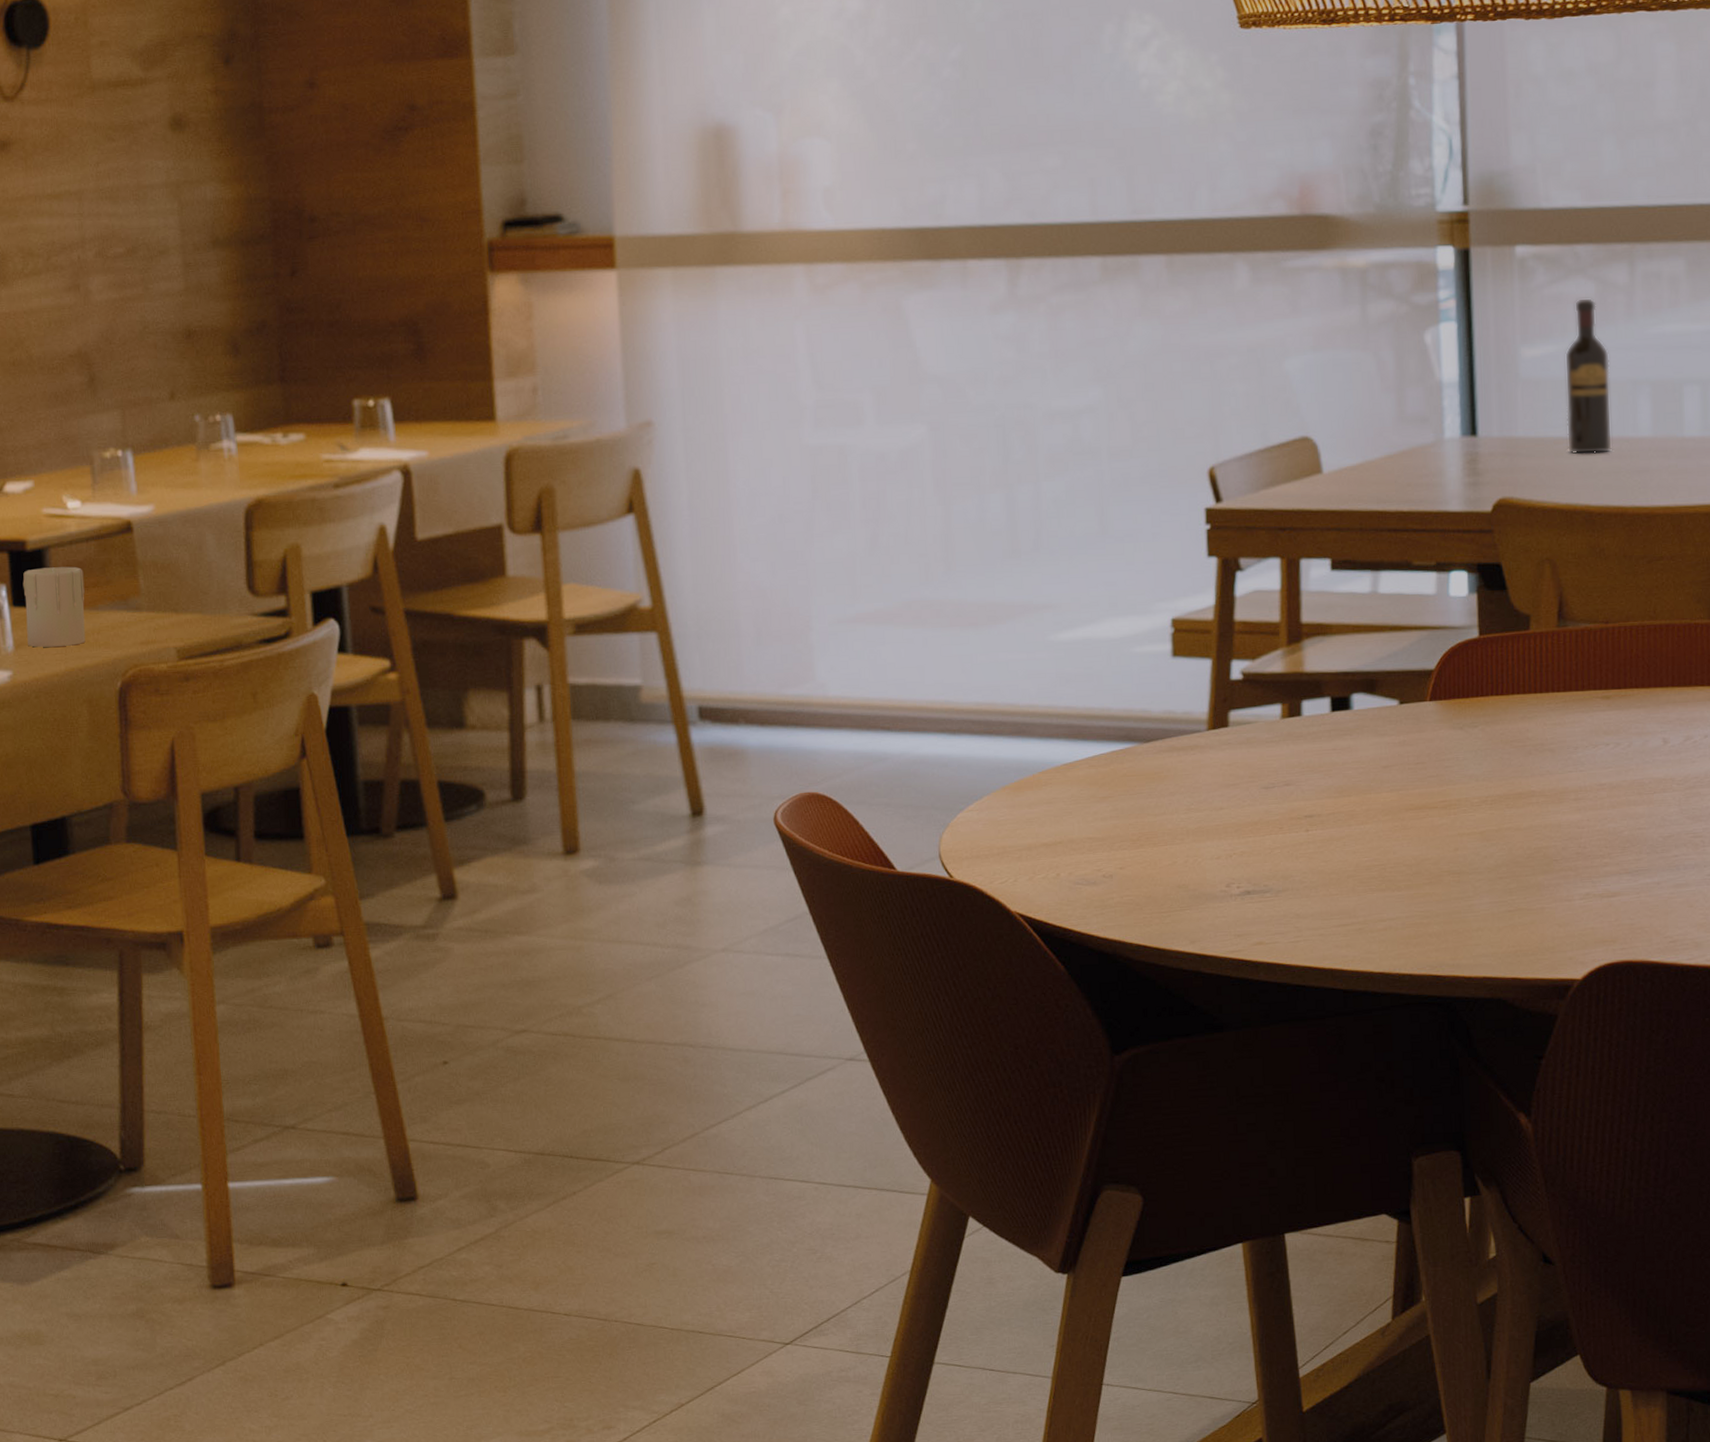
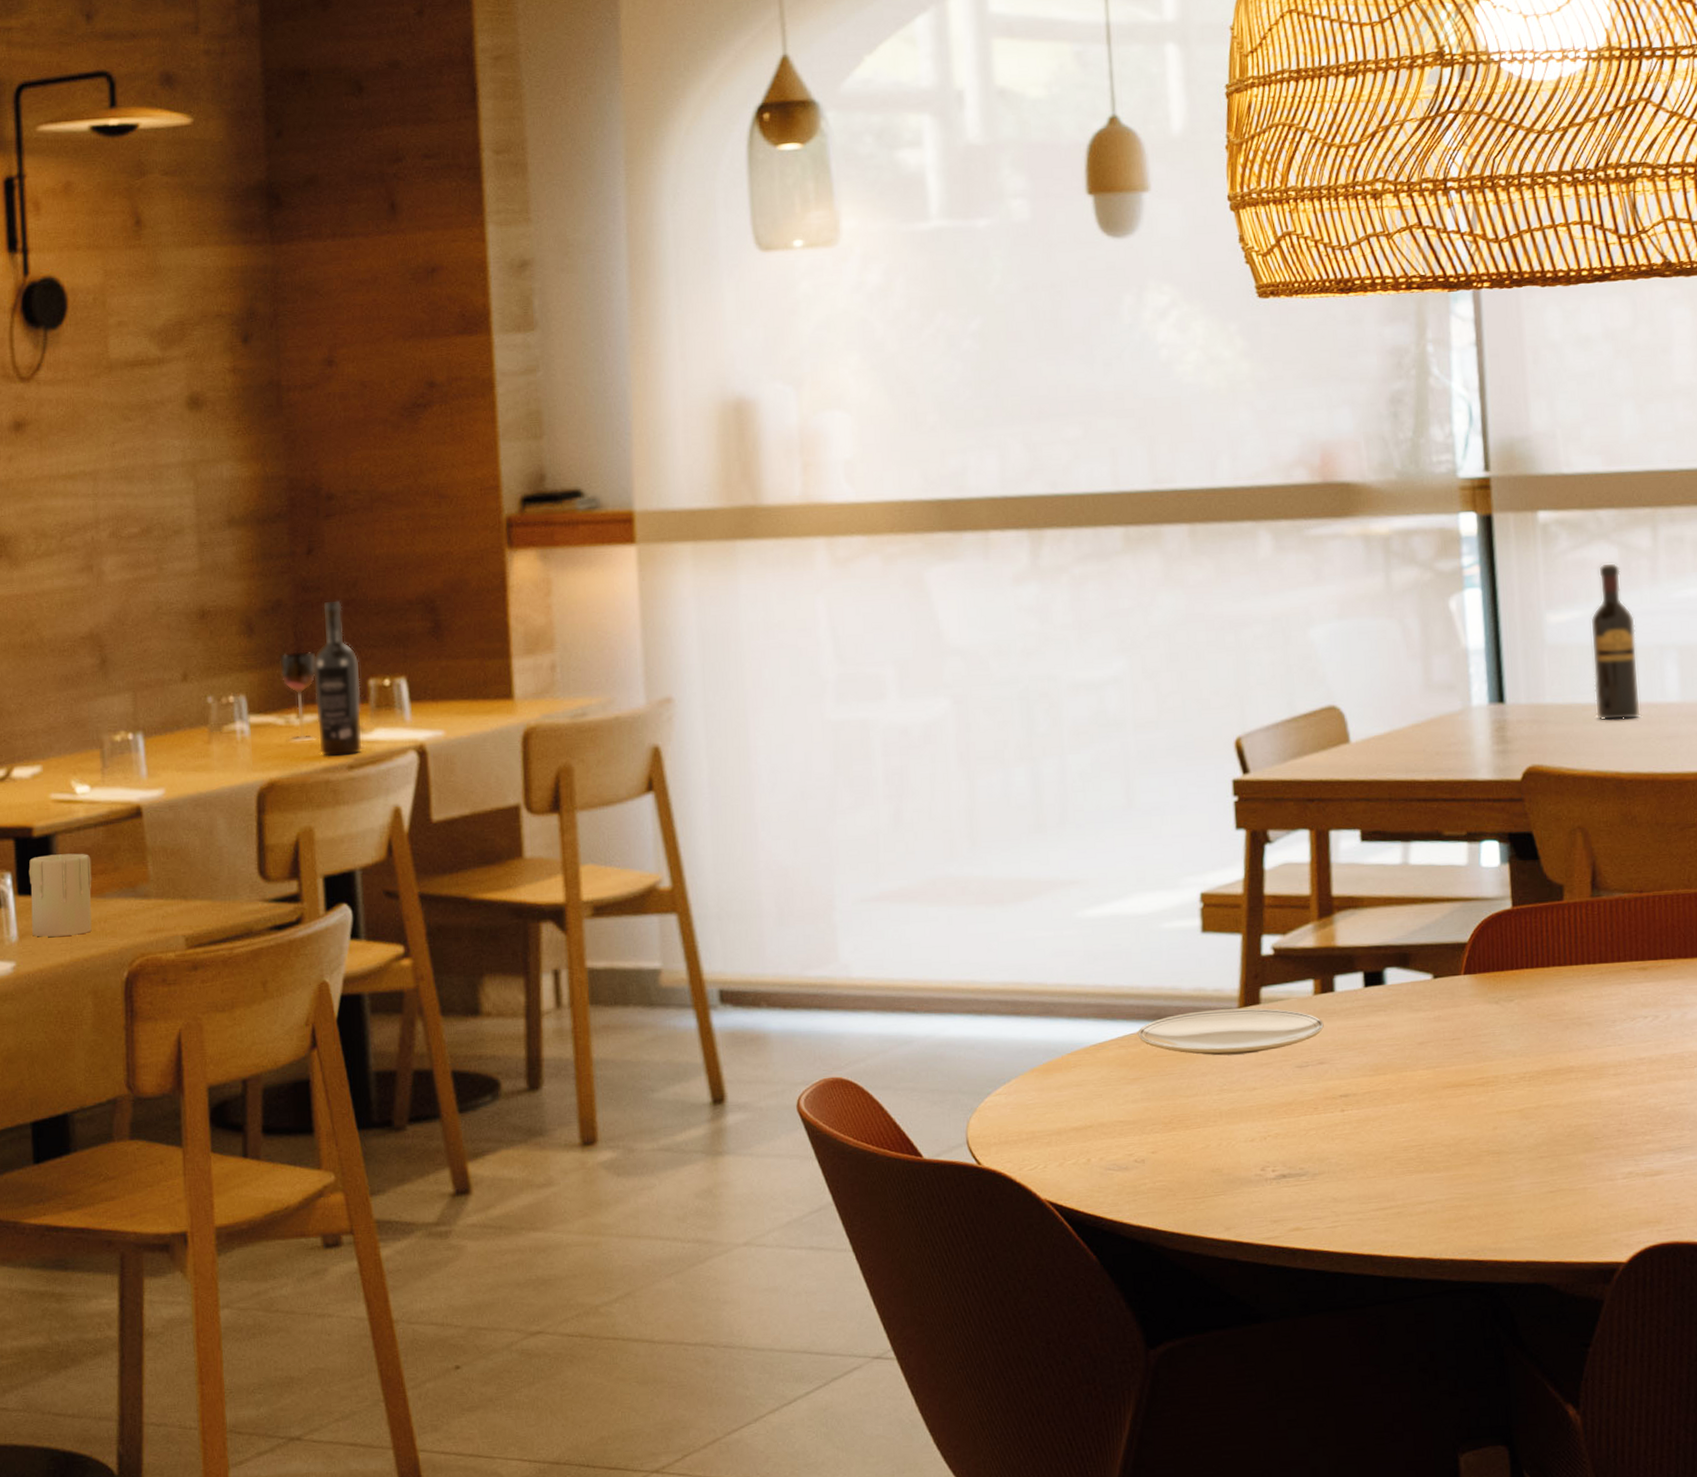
wineglass: none [264,372,305,461] -> present [278,651,319,743]
wine bottle: none [298,322,348,475] -> present [313,600,362,756]
plate: none [1108,730,1291,776] -> present [1138,1008,1324,1056]

